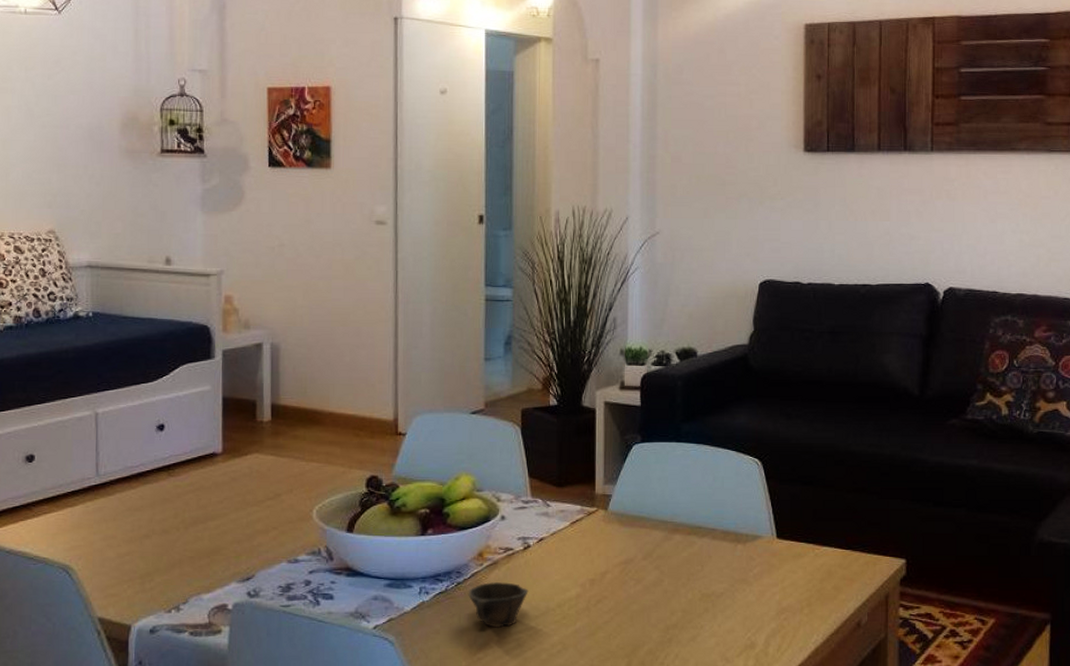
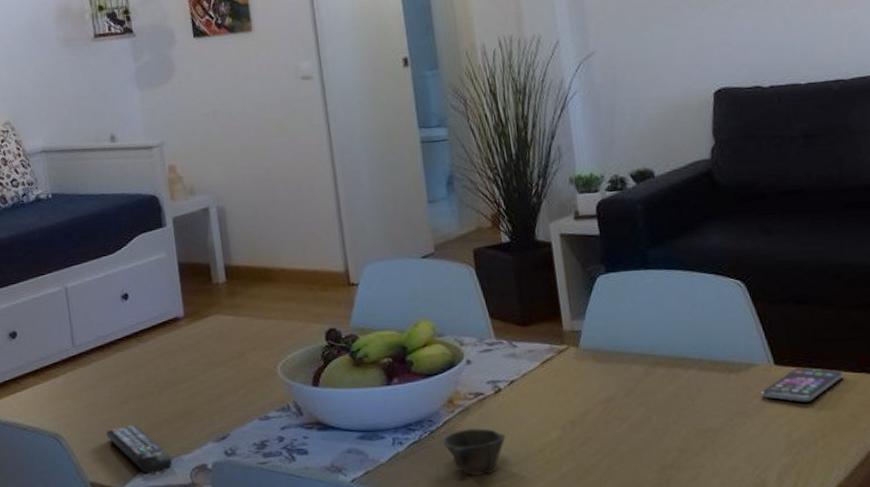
remote control: none [122,560,190,612] -> present [106,424,172,474]
smartphone: none [762,542,833,573] -> present [760,367,844,402]

